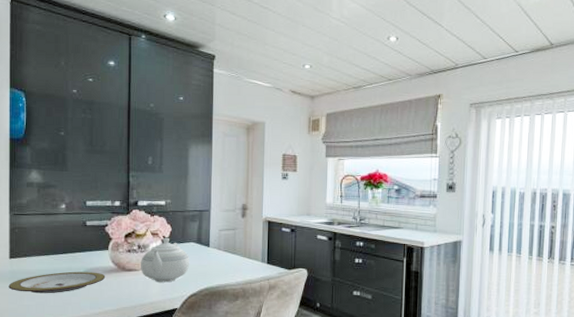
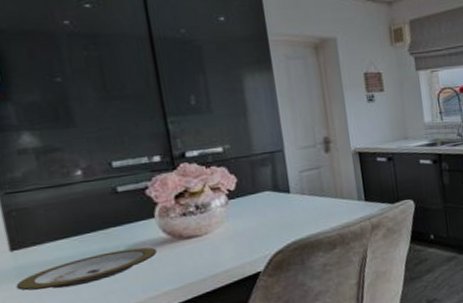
teapot: present [141,237,190,283] -> none [202,190,269,246]

